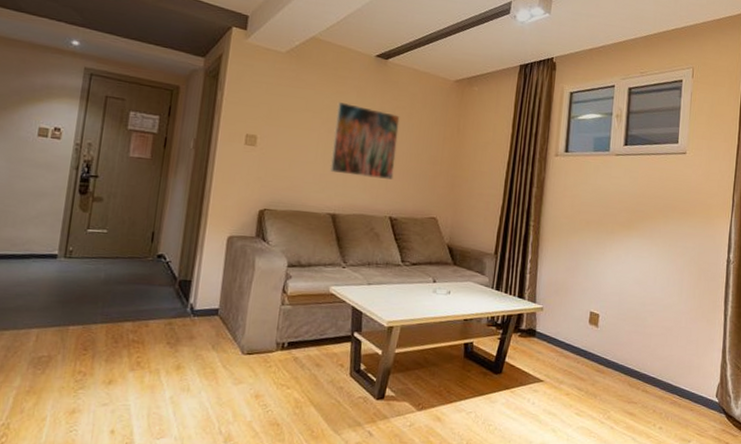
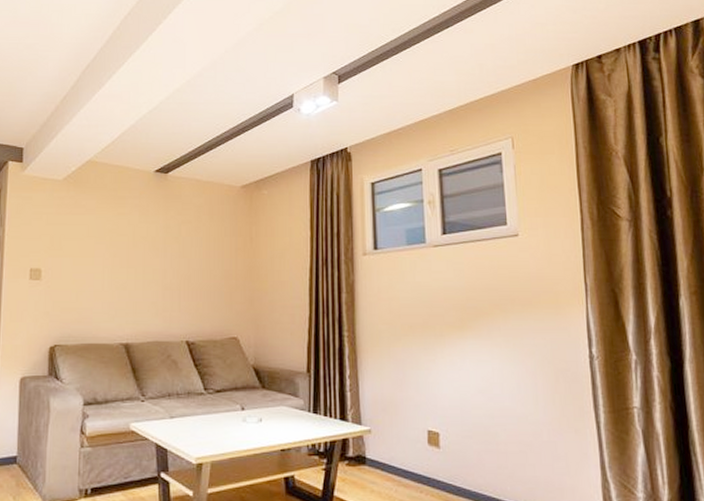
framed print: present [329,101,400,180] -> none [118,223,187,301]

